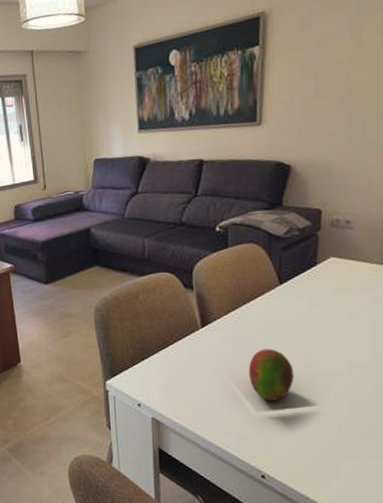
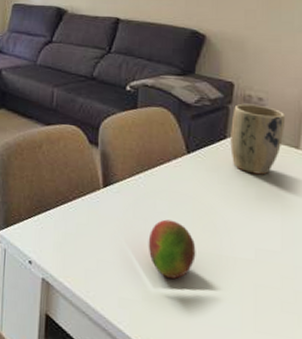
plant pot: none [320,228,373,295] -> present [230,103,285,175]

